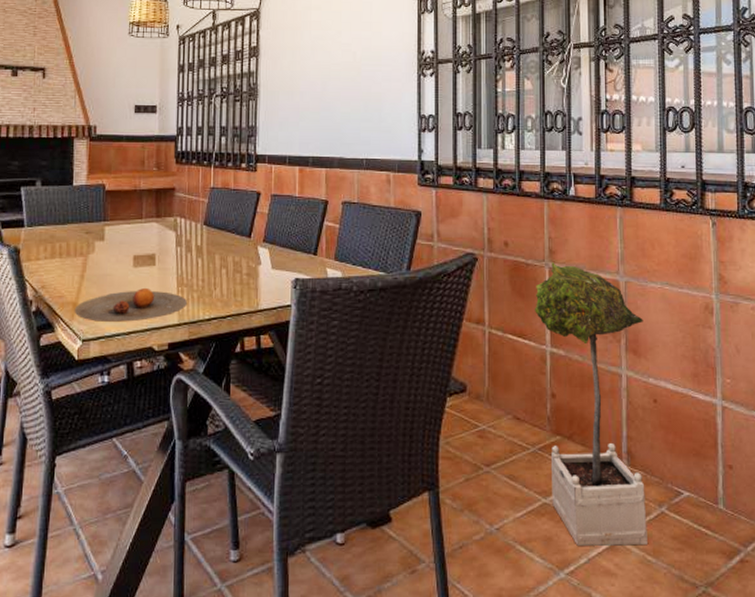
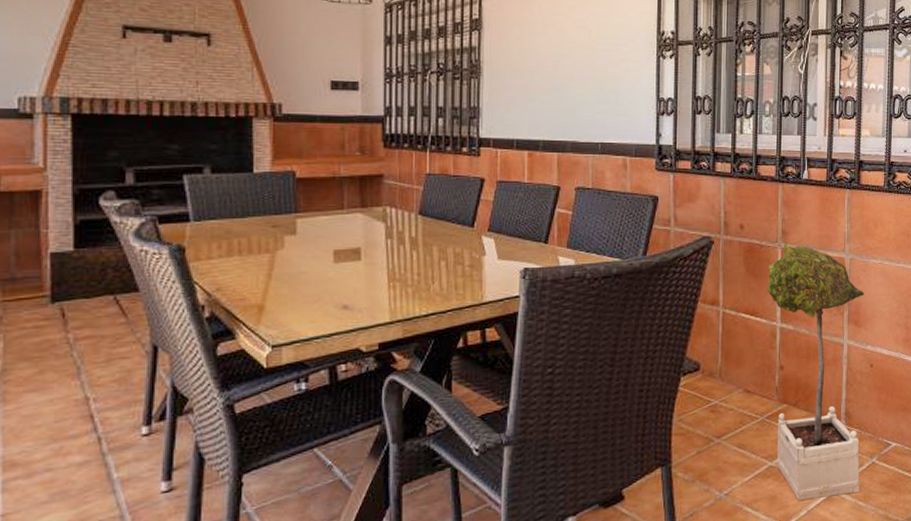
plate: present [74,287,188,323] -> none [260,284,401,326]

